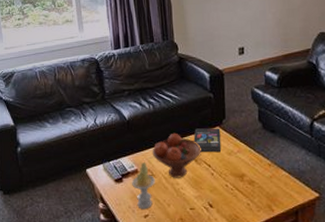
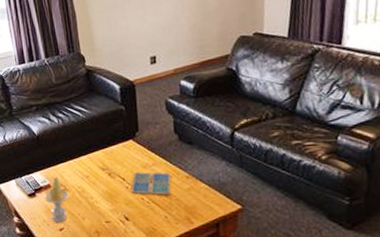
fruit bowl: present [152,132,201,178] -> none [63,147,115,192]
book: present [193,128,222,152] -> none [106,141,136,165]
drink coaster: none [216,158,254,183] -> present [131,171,171,196]

